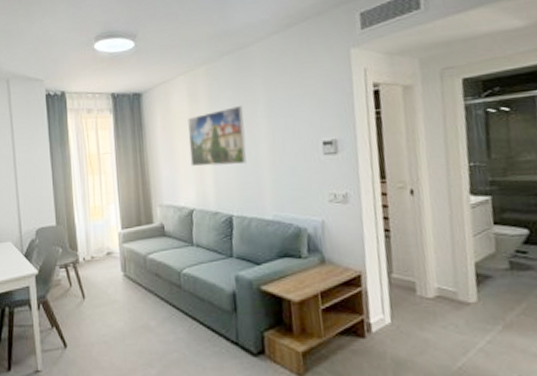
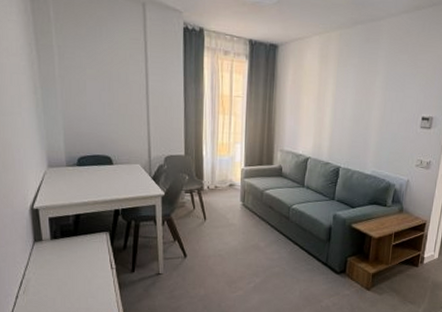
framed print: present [188,106,247,167] -> none [312,74,365,126]

